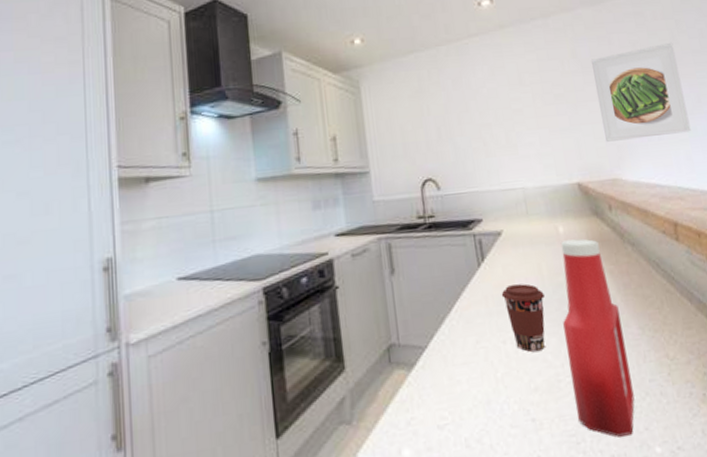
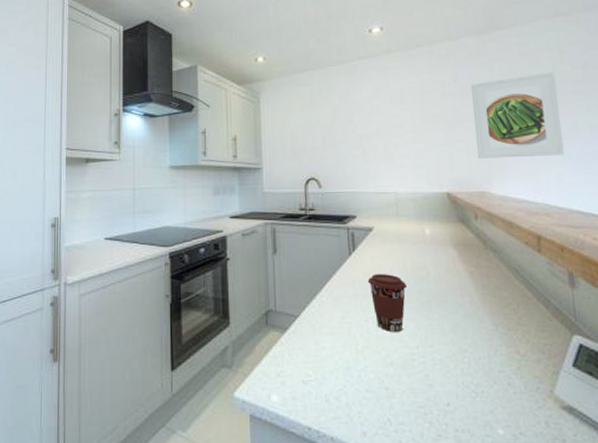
ketchup bottle: present [560,239,635,438] -> none [421,241,483,415]

